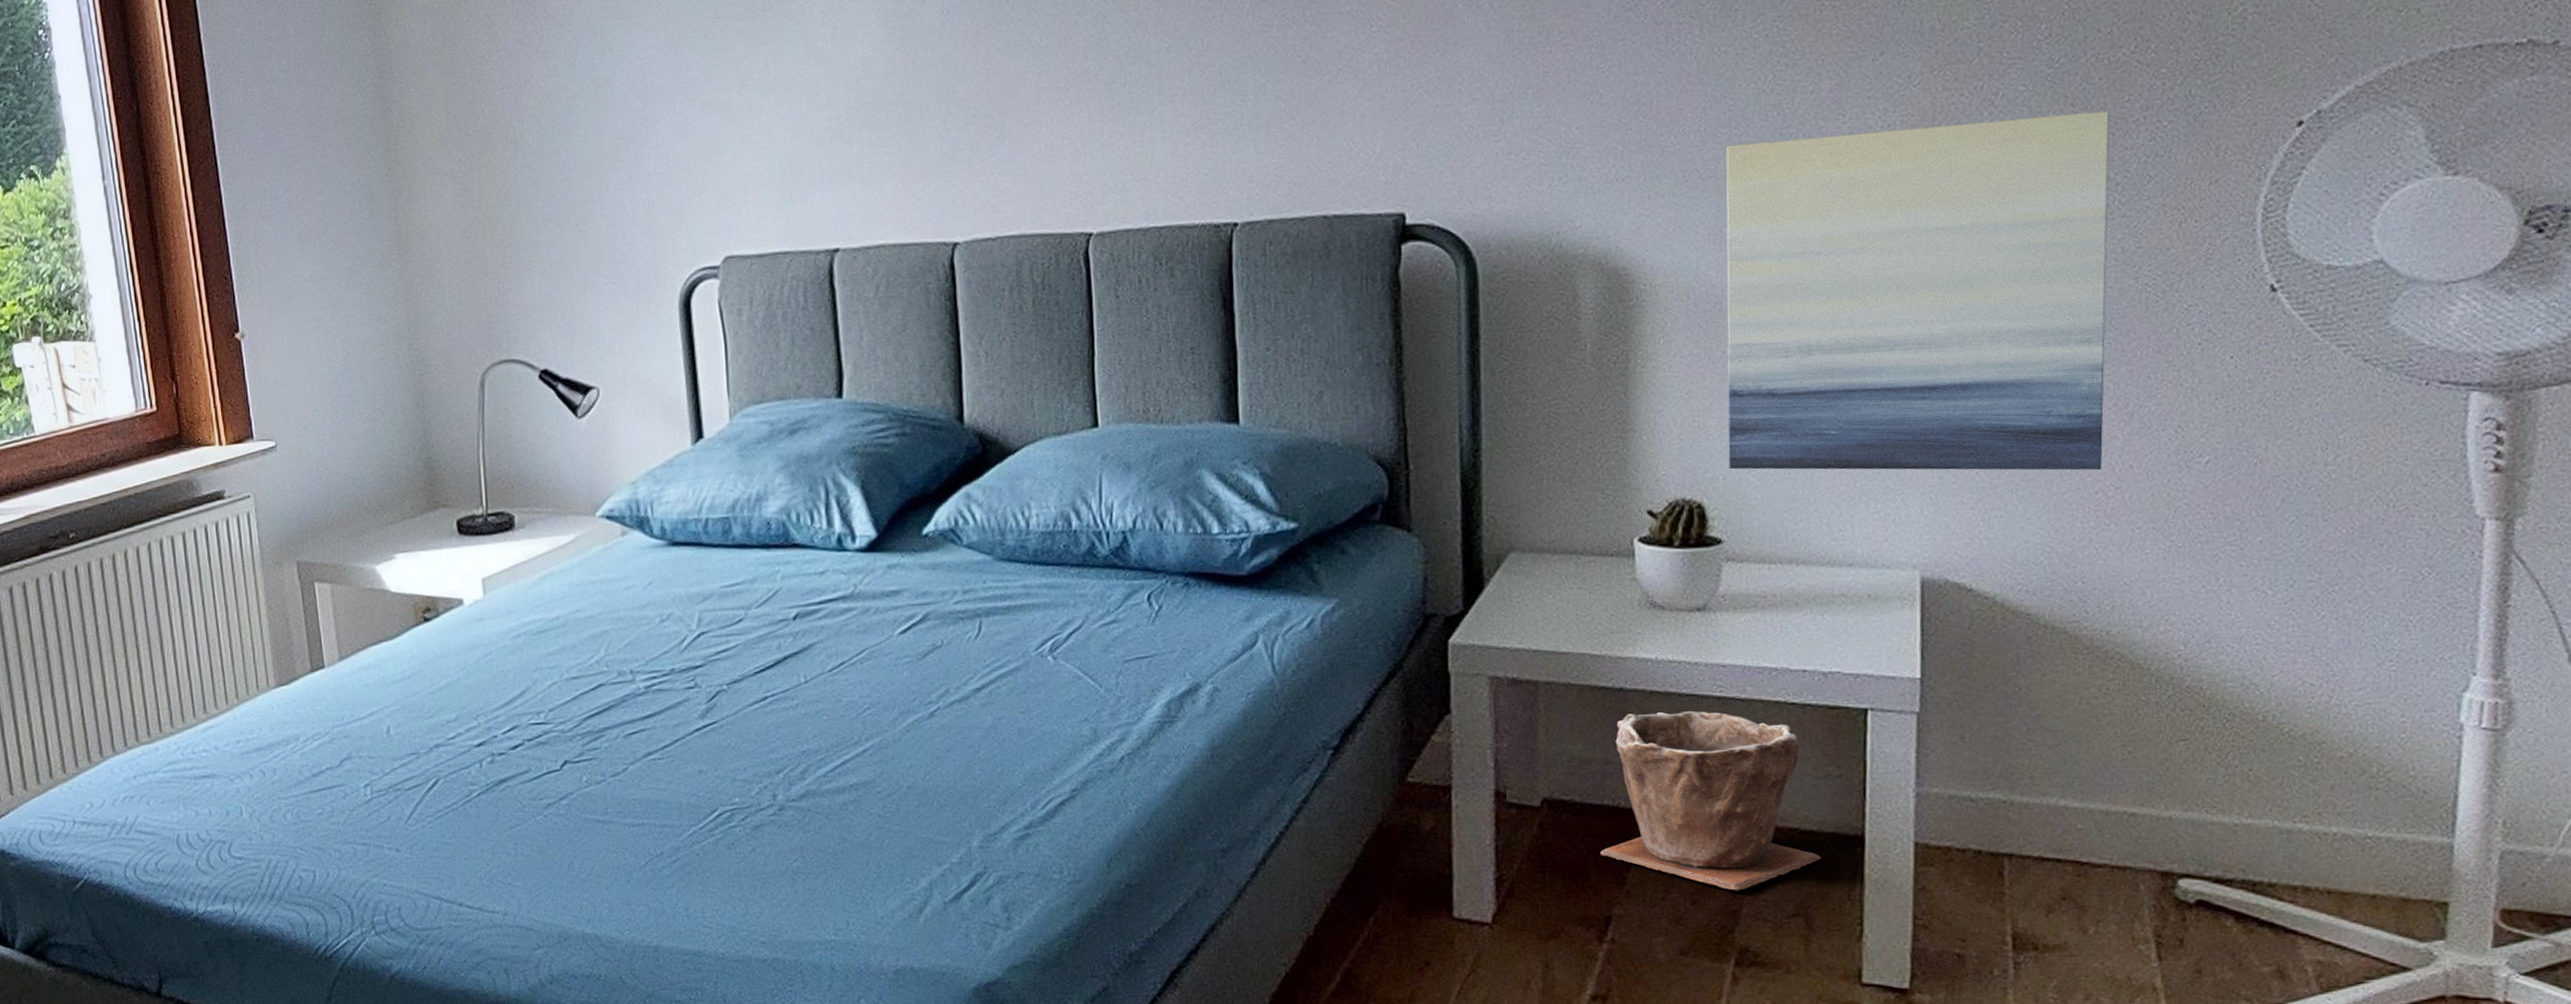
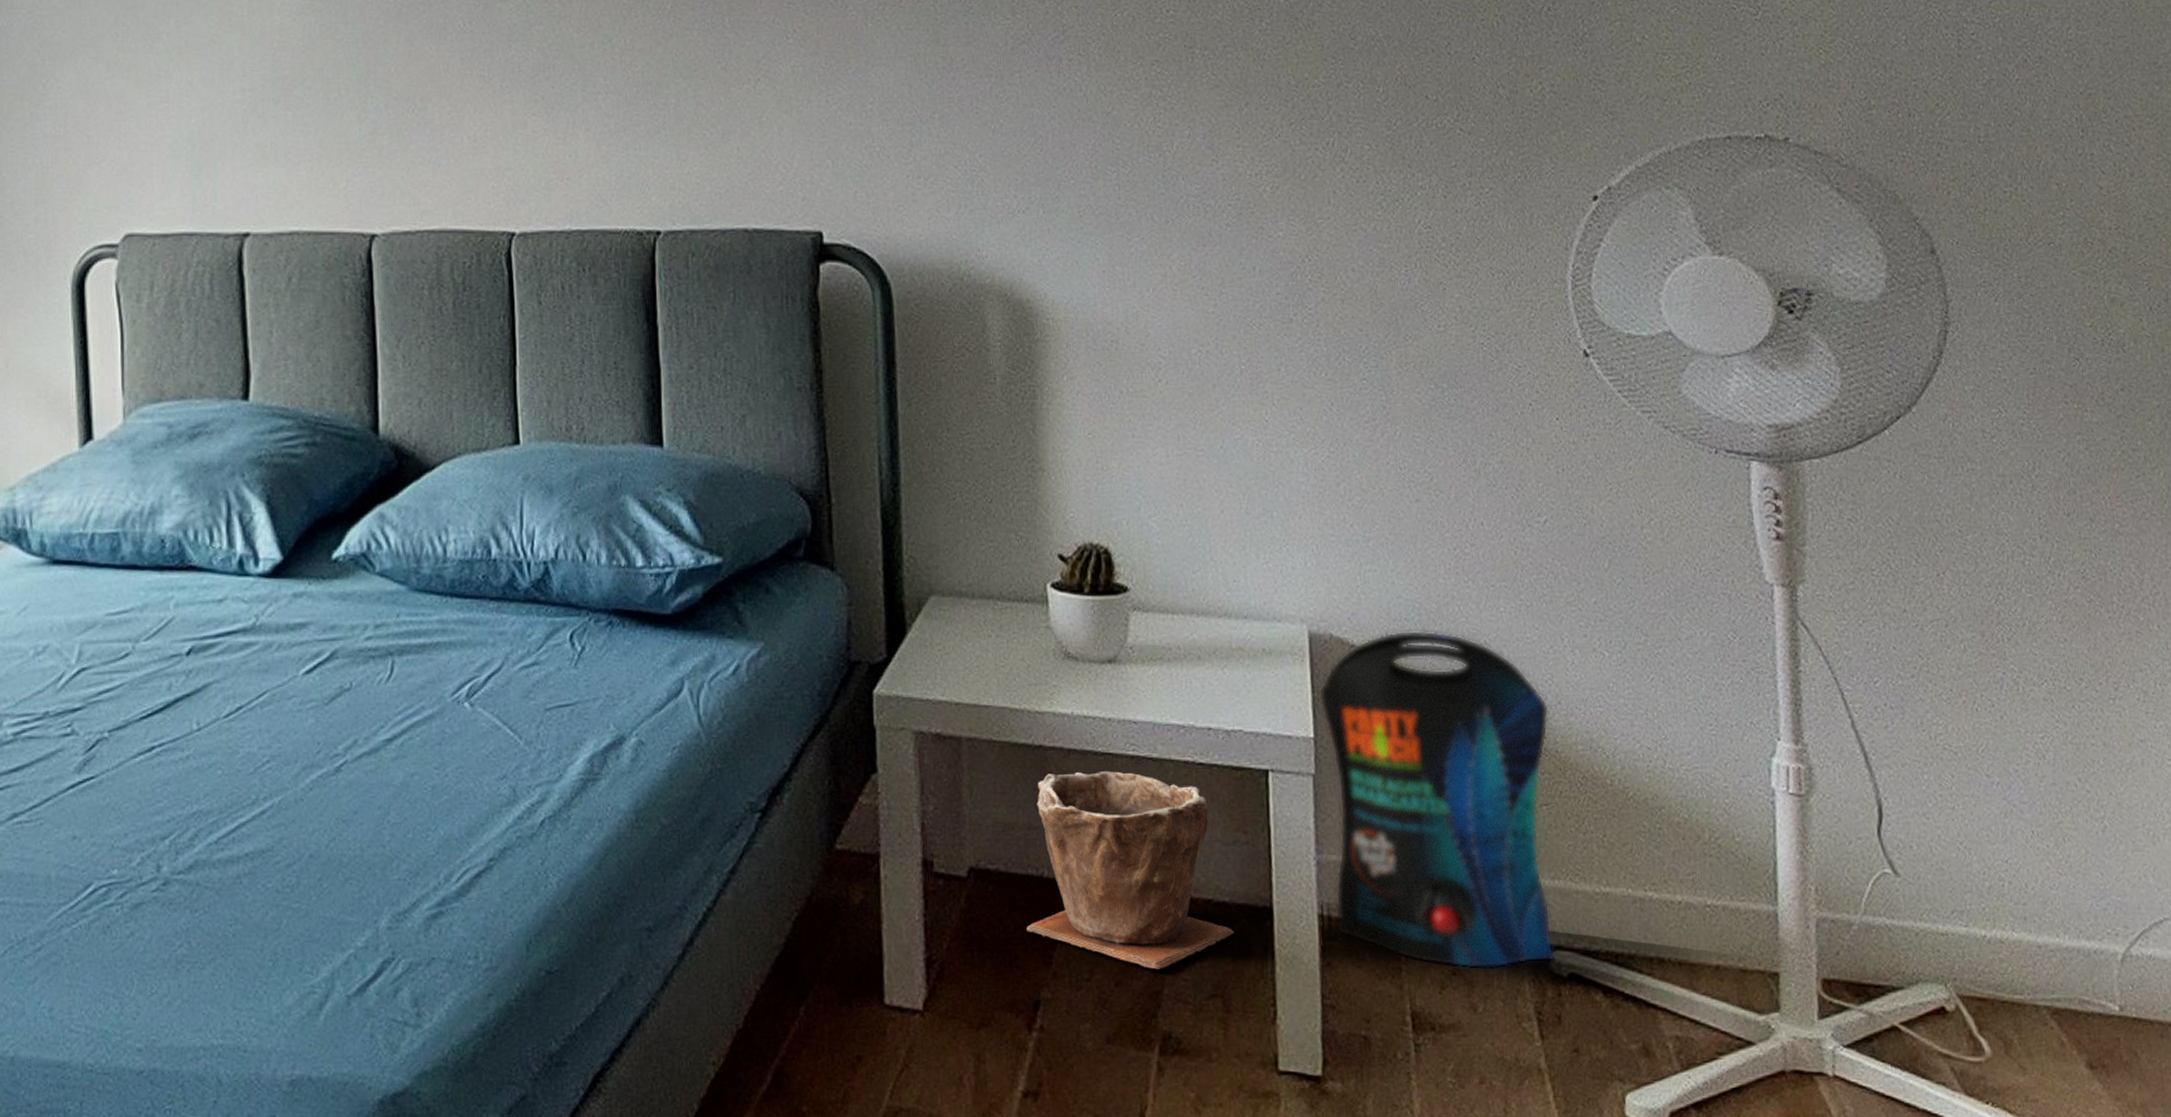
wall art: present [1725,110,2110,471] -> none [1115,173,1458,527]
pouch: none [1928,573,2195,895] -> present [1318,630,1555,969]

